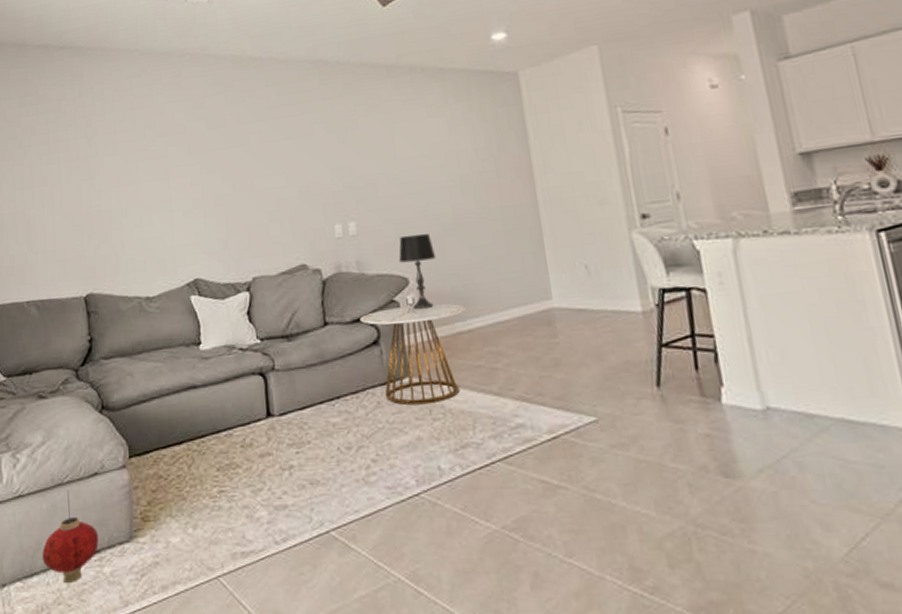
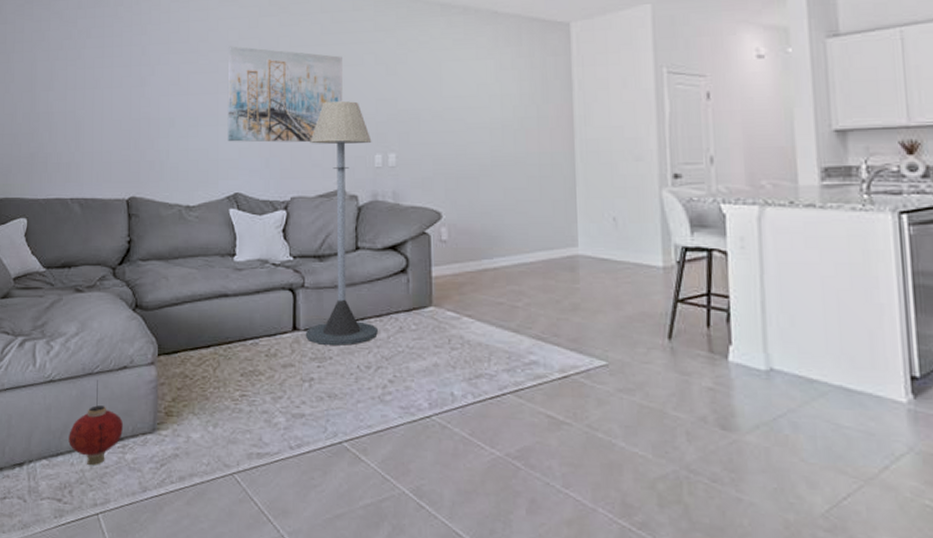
wall art: none [176,128,296,227] -> present [227,46,343,143]
floor lamp: none [267,172,356,429] -> present [305,101,378,346]
side table: present [359,294,467,405] -> none [390,228,495,334]
table lamp: present [399,234,437,311] -> none [434,171,471,244]

